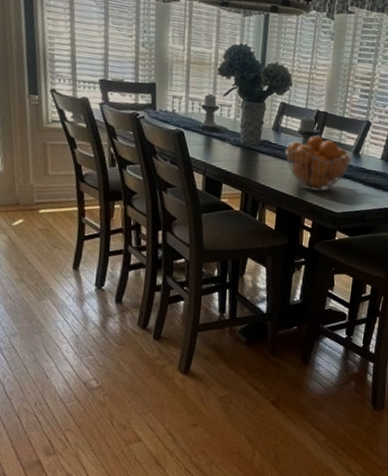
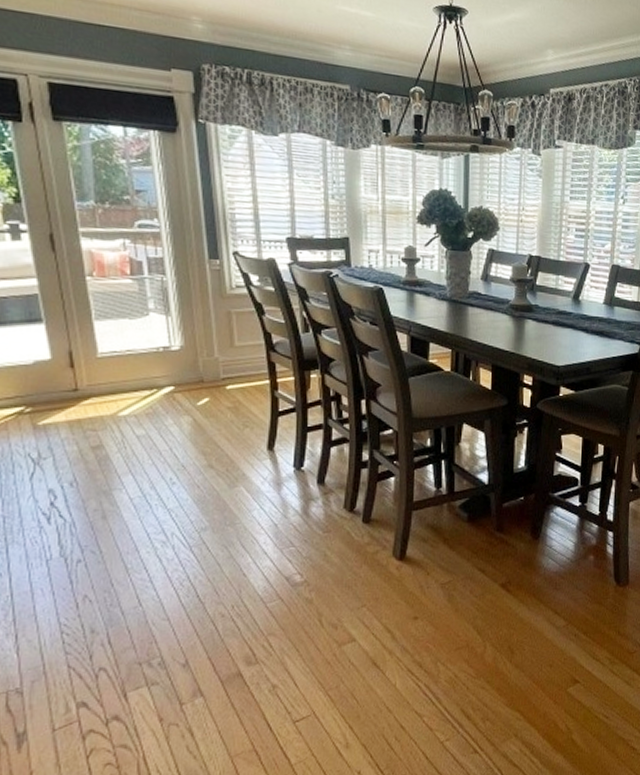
fruit basket: present [285,135,354,192] -> none [498,282,573,344]

